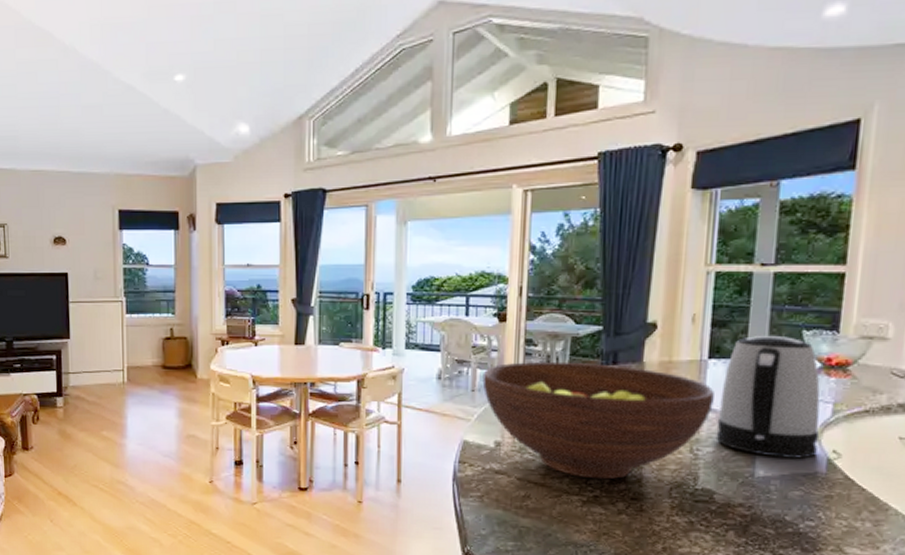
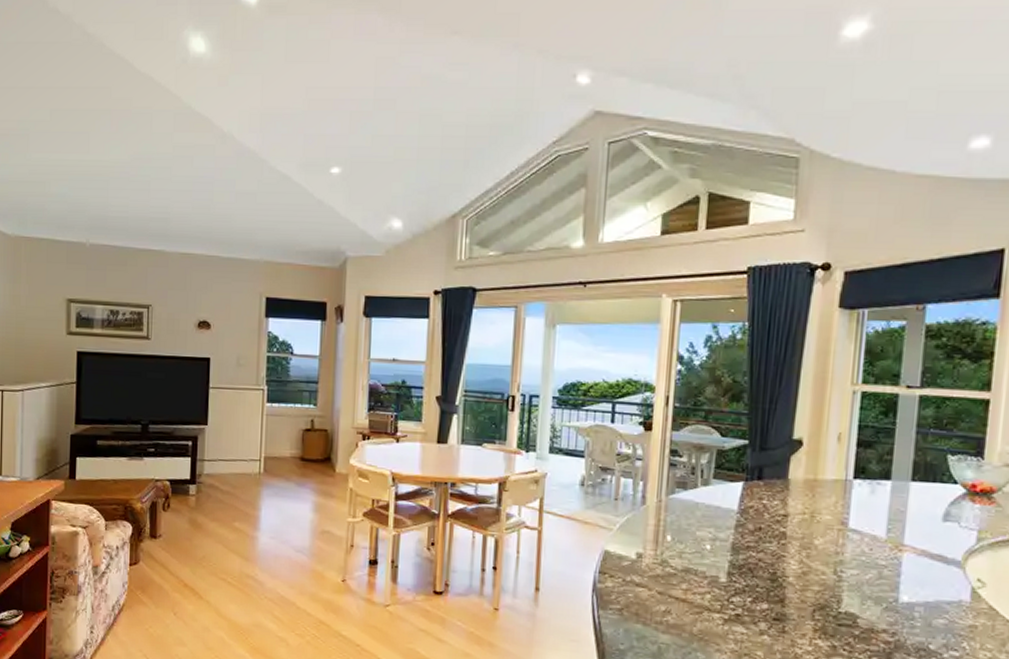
fruit bowl: present [482,361,714,480] -> none [626,472,859,598]
kettle: present [715,335,820,459] -> none [860,457,965,586]

